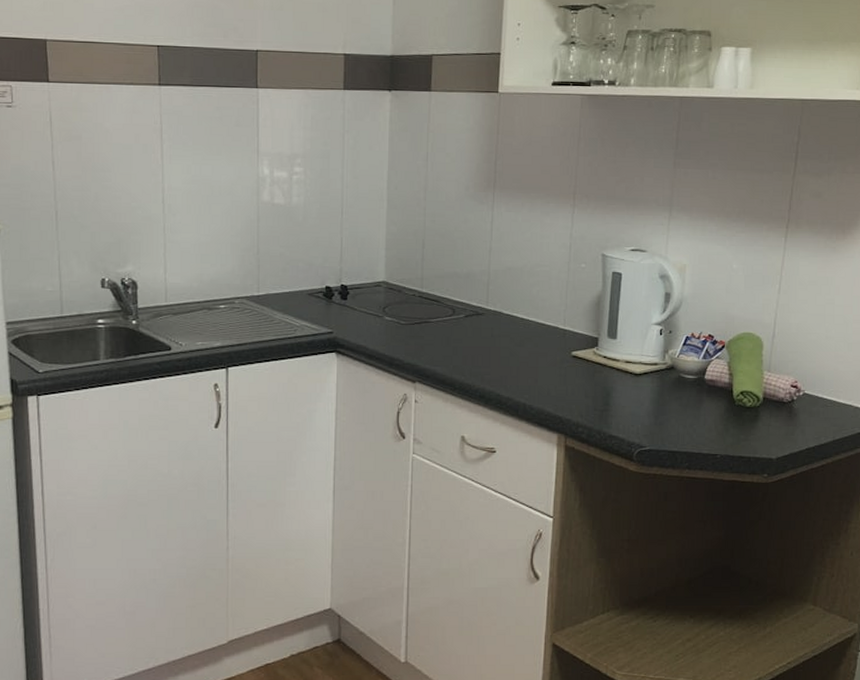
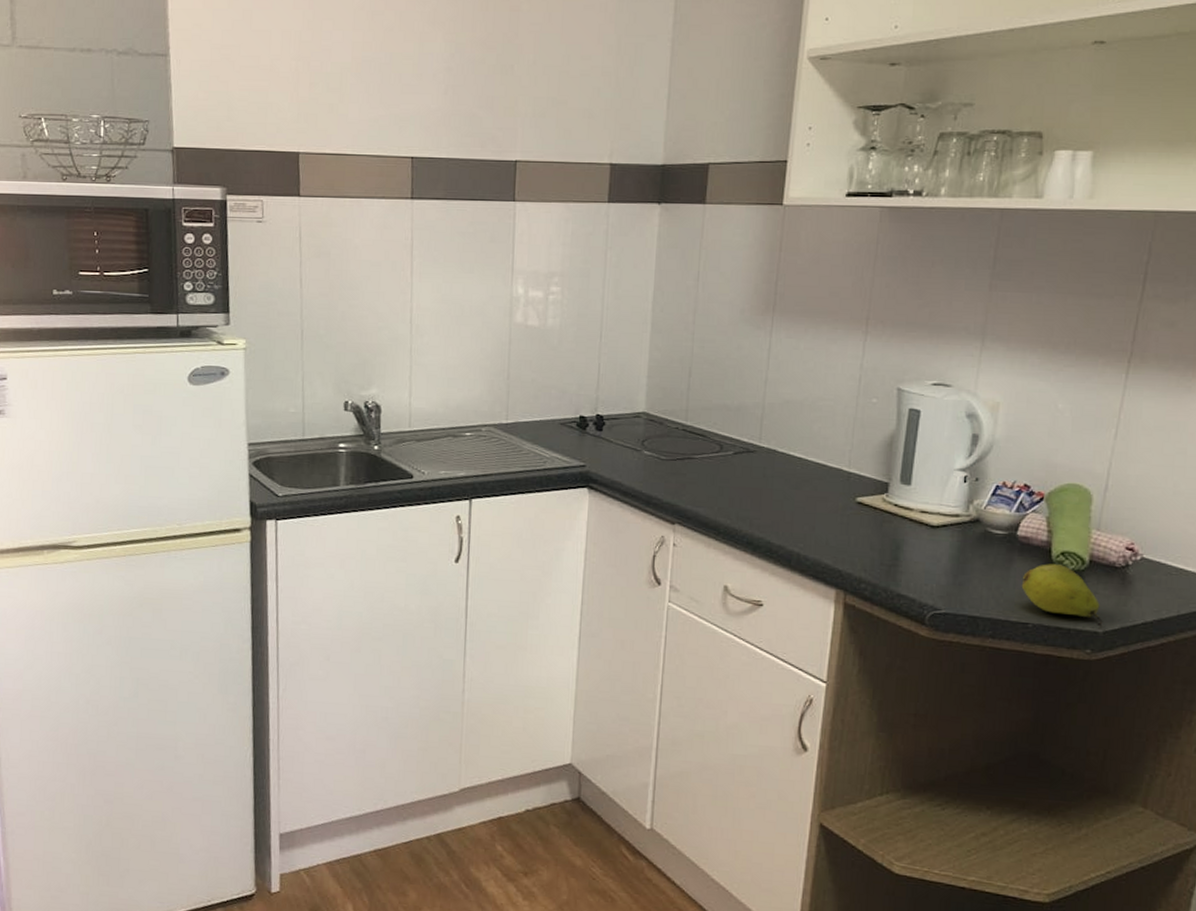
fruit: none [710,402,776,453] -> present [1021,564,1103,626]

